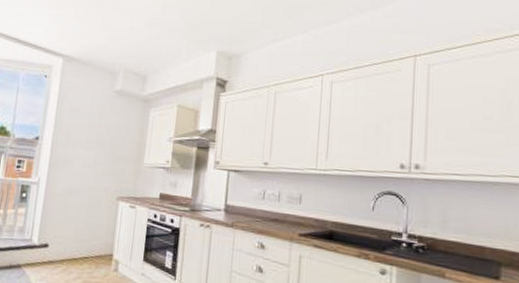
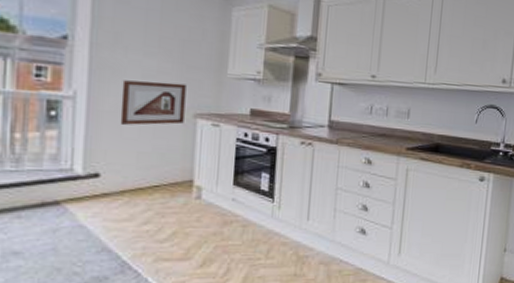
picture frame: none [65,169,113,206] -> present [120,80,186,126]

